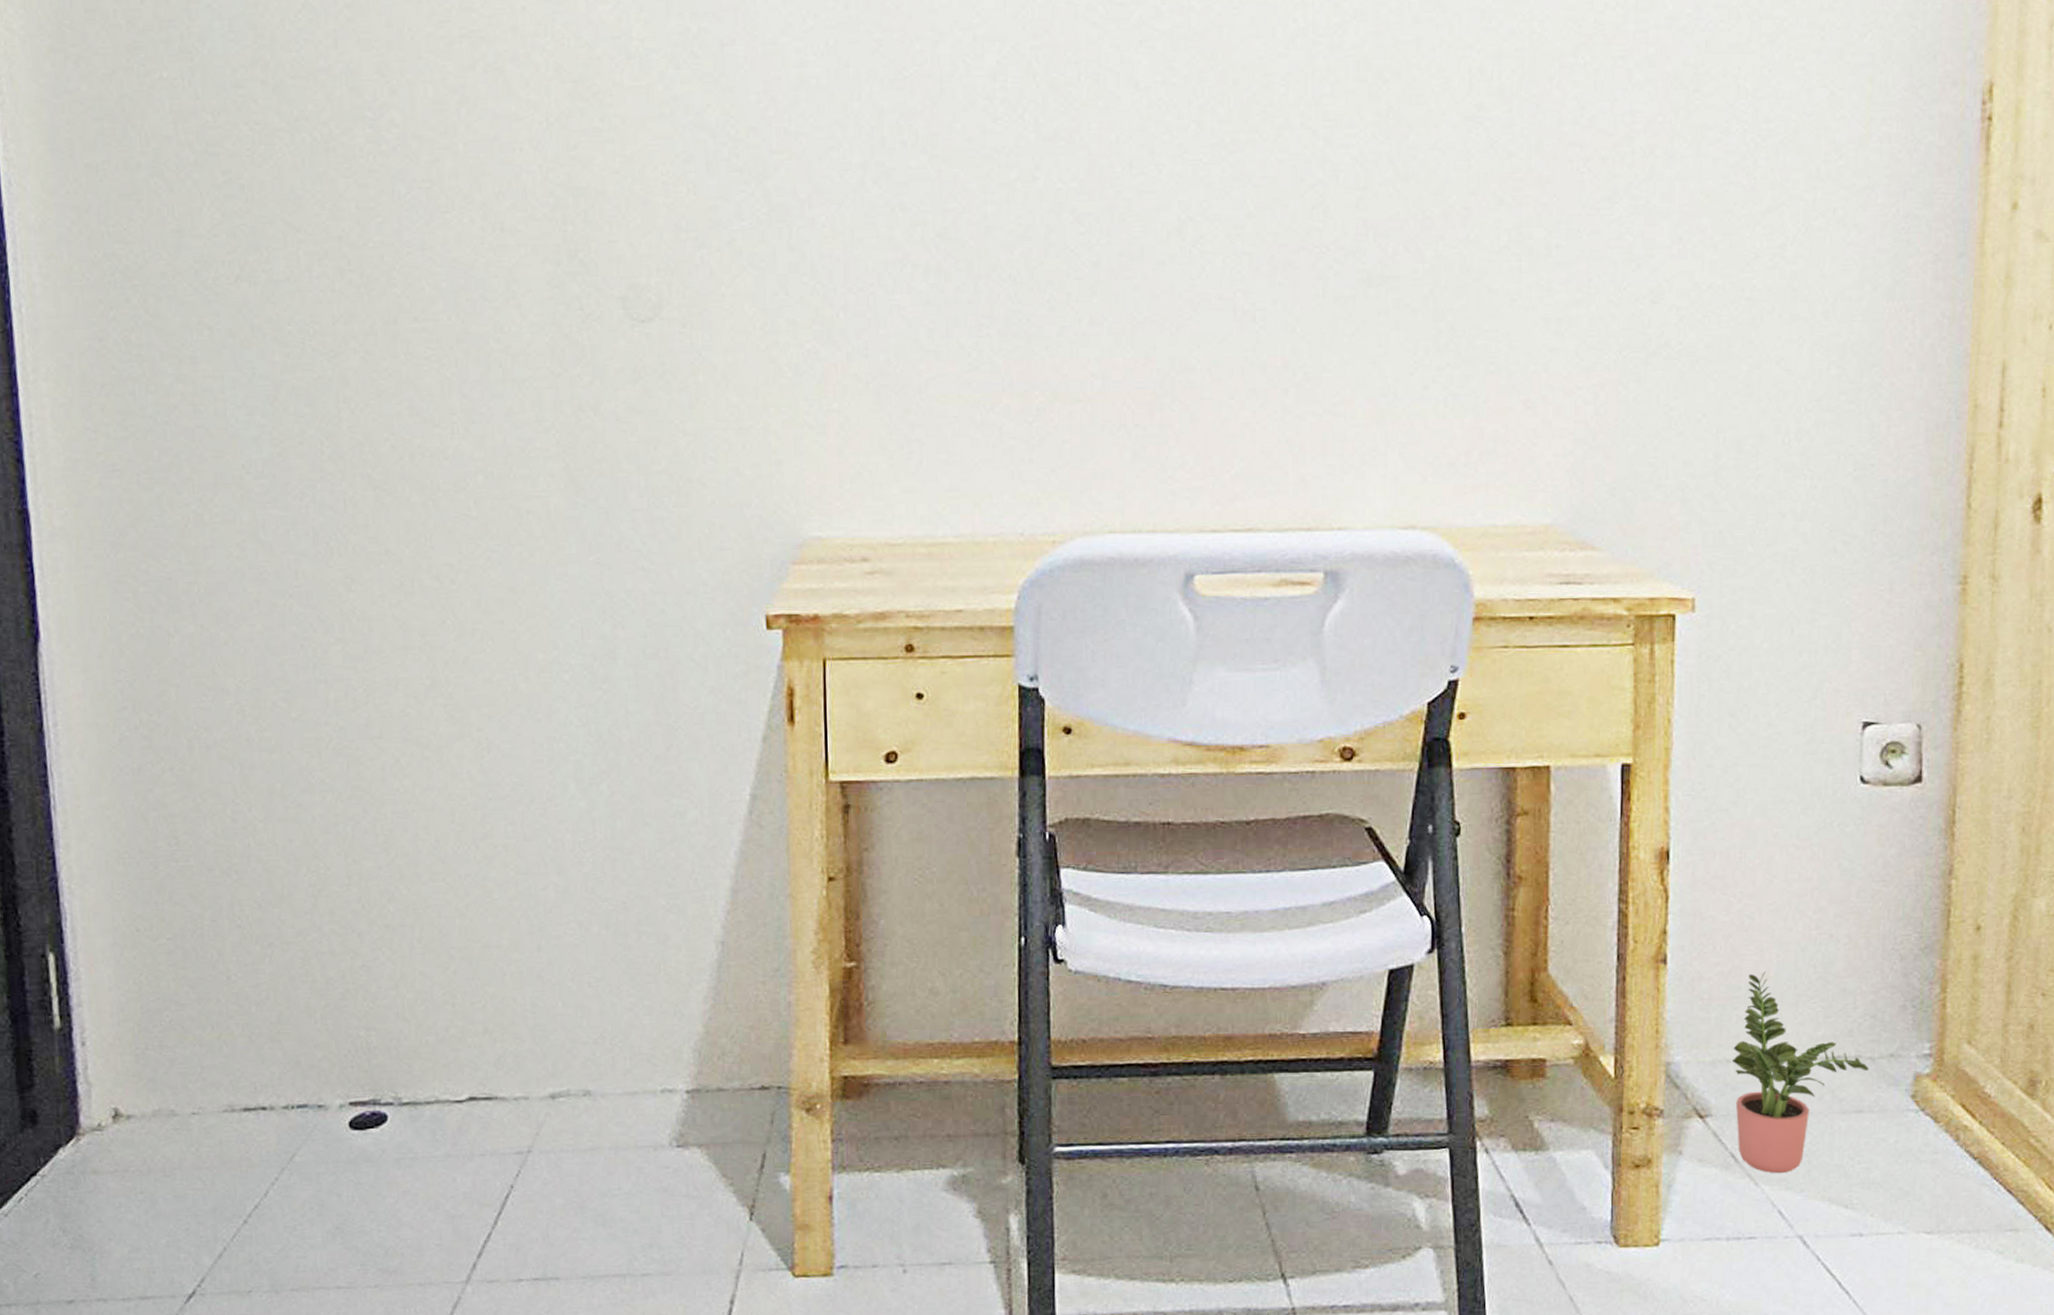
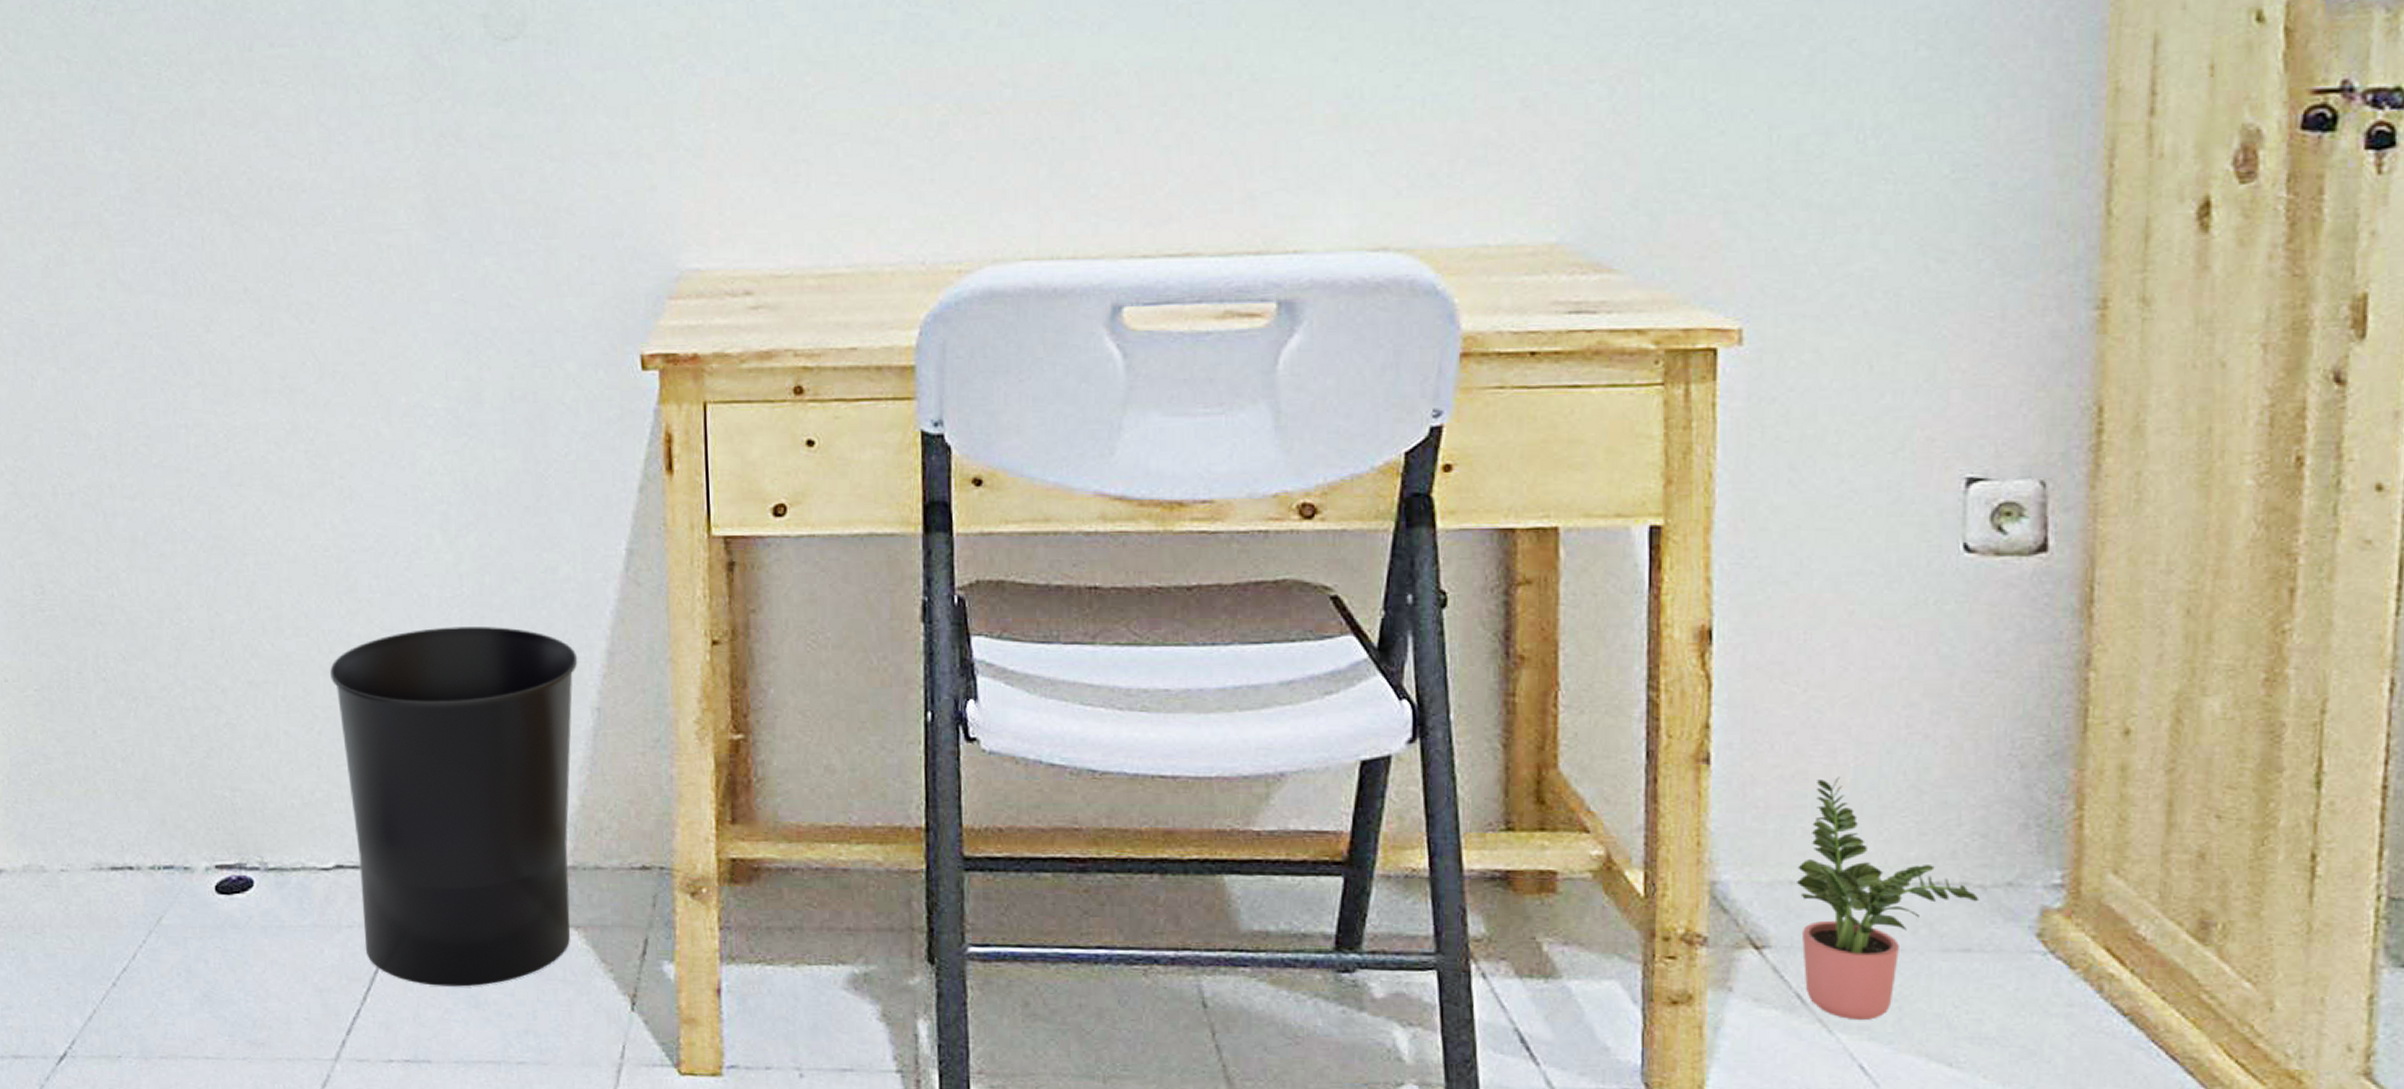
waste bin: none [466,868,704,1207] -> present [330,627,578,987]

